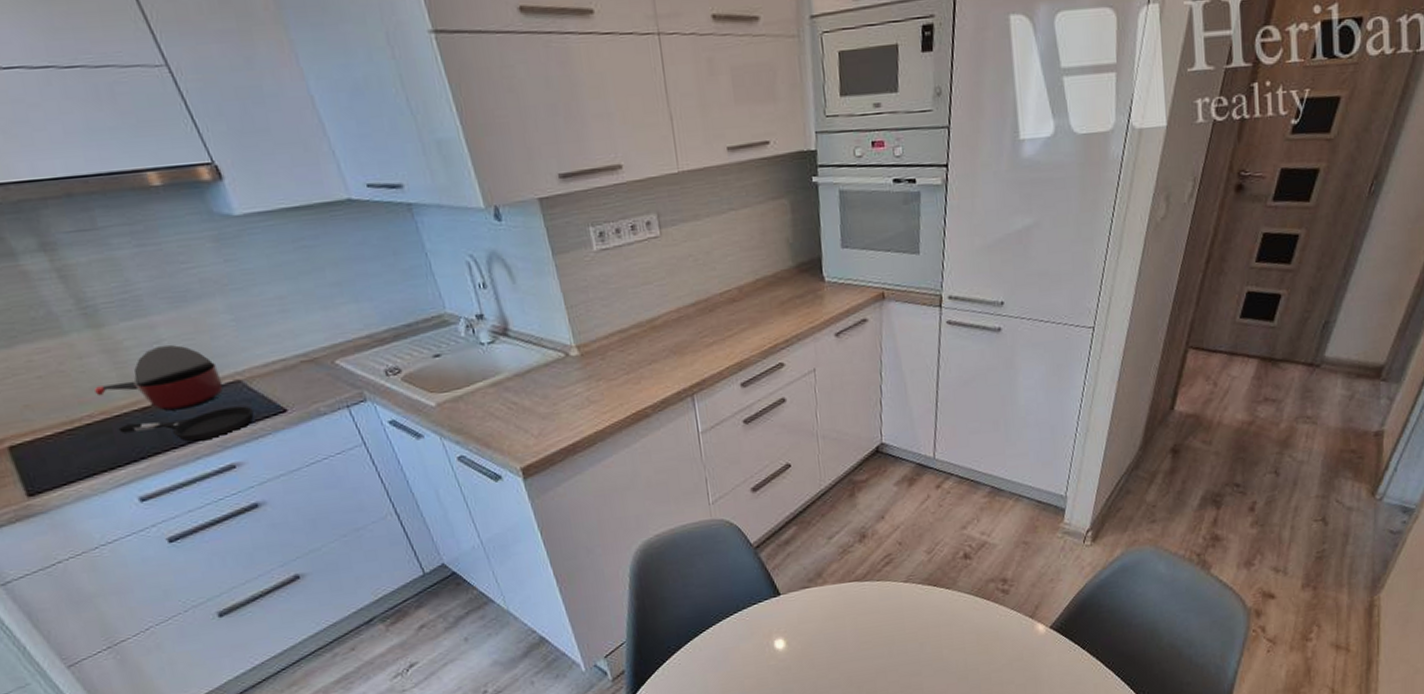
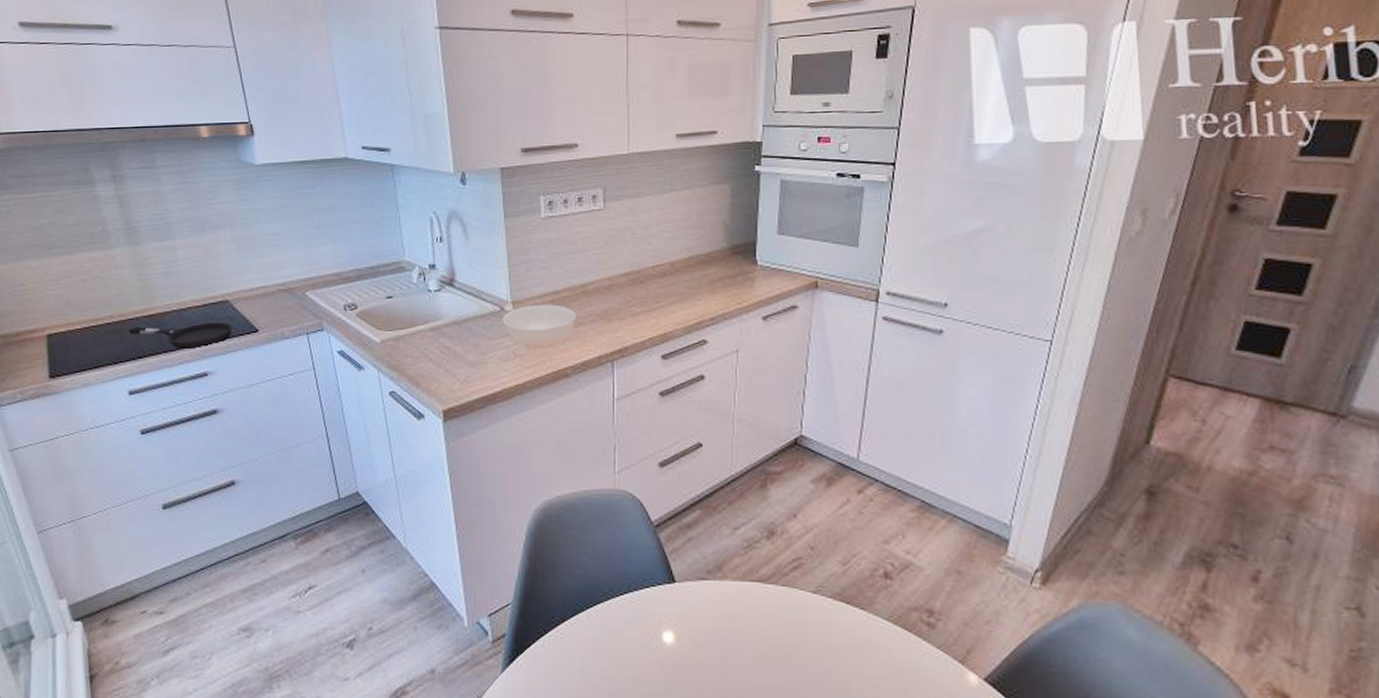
saucepan: present [95,345,224,411] -> none [120,265,215,320]
bowl: none [568,343,649,394] -> present [502,304,577,350]

